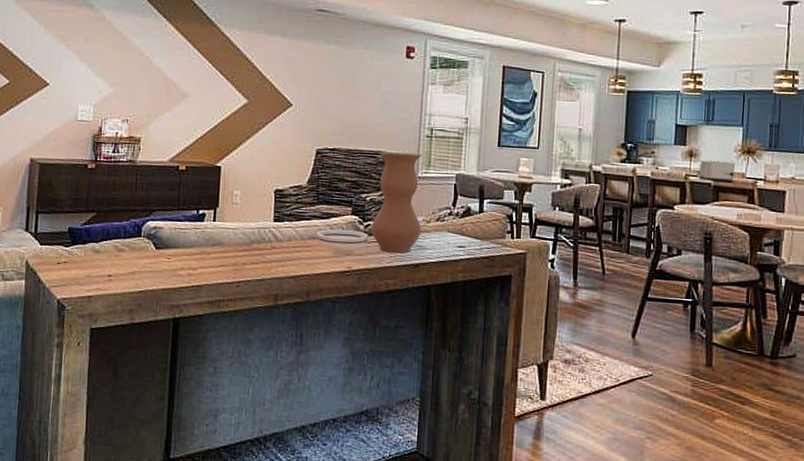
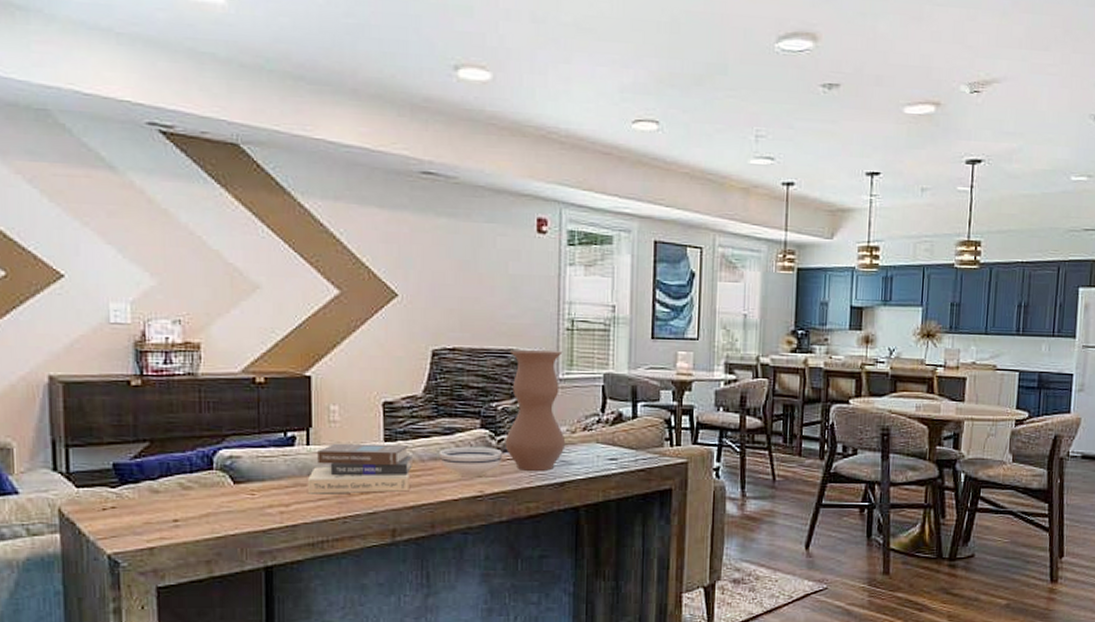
books: none [210,221,295,264] -> present [307,443,412,494]
toaster: present [698,160,735,183] -> none [875,346,913,371]

